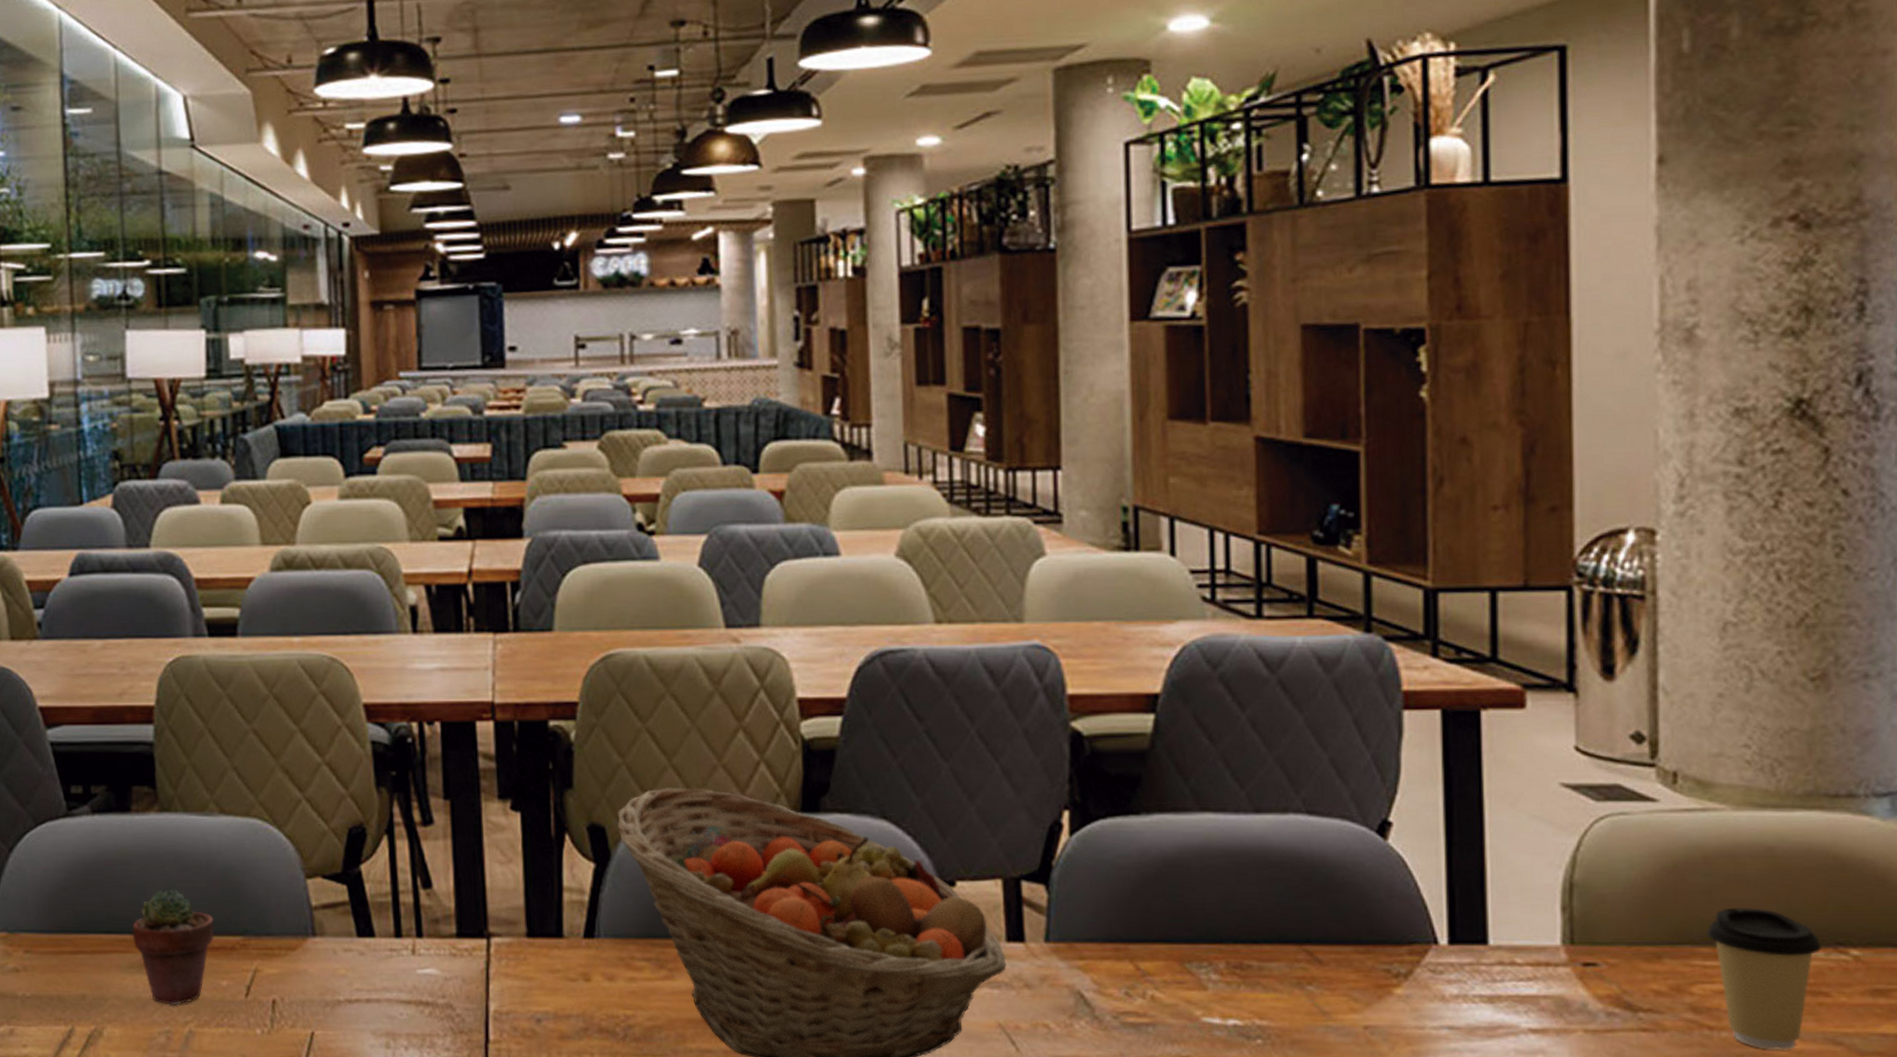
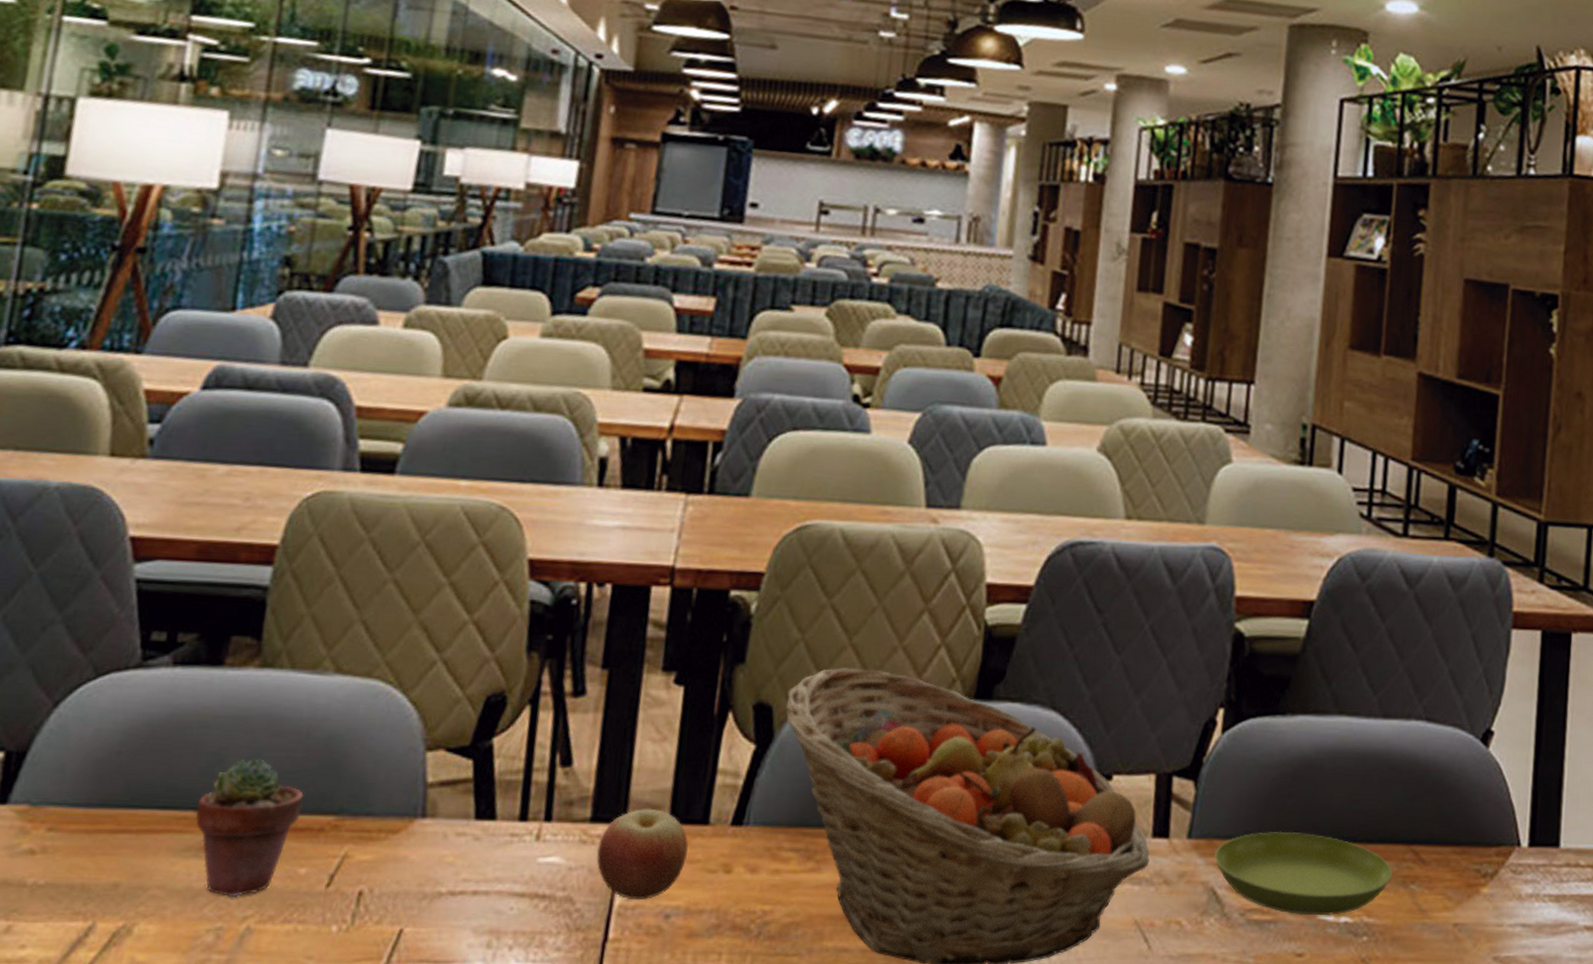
apple: none [466,924,548,1007] -> present [596,808,689,901]
saucer: none [1077,933,1285,1019] -> present [1214,831,1393,916]

